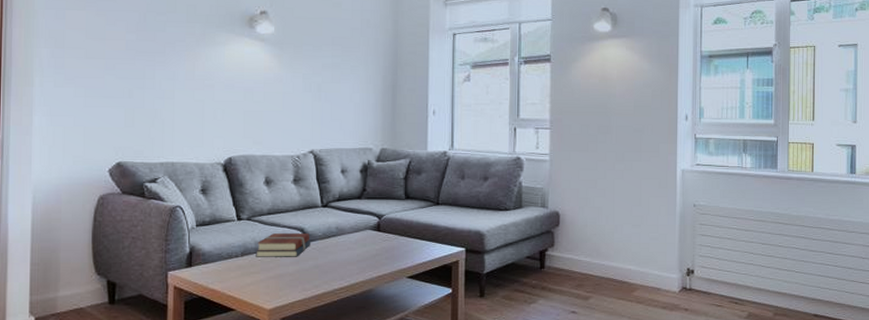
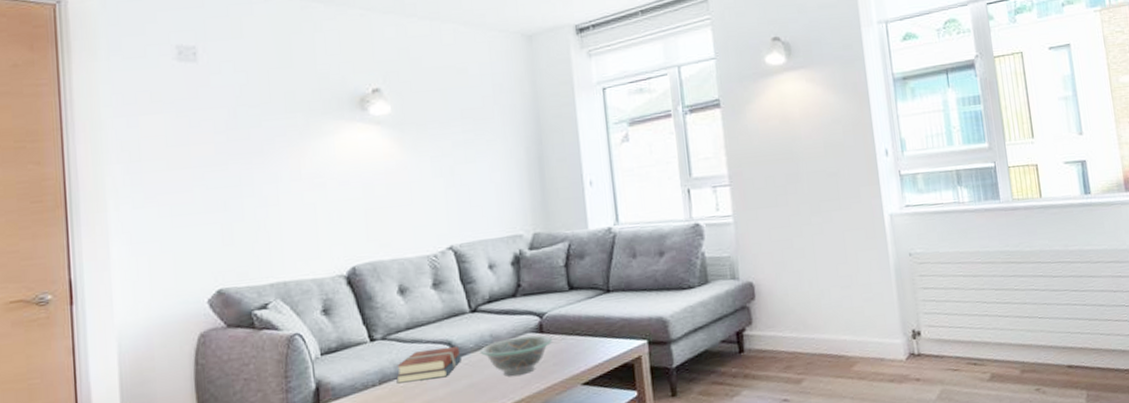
decorative bowl: none [326,232,387,264] -> present [479,334,552,377]

